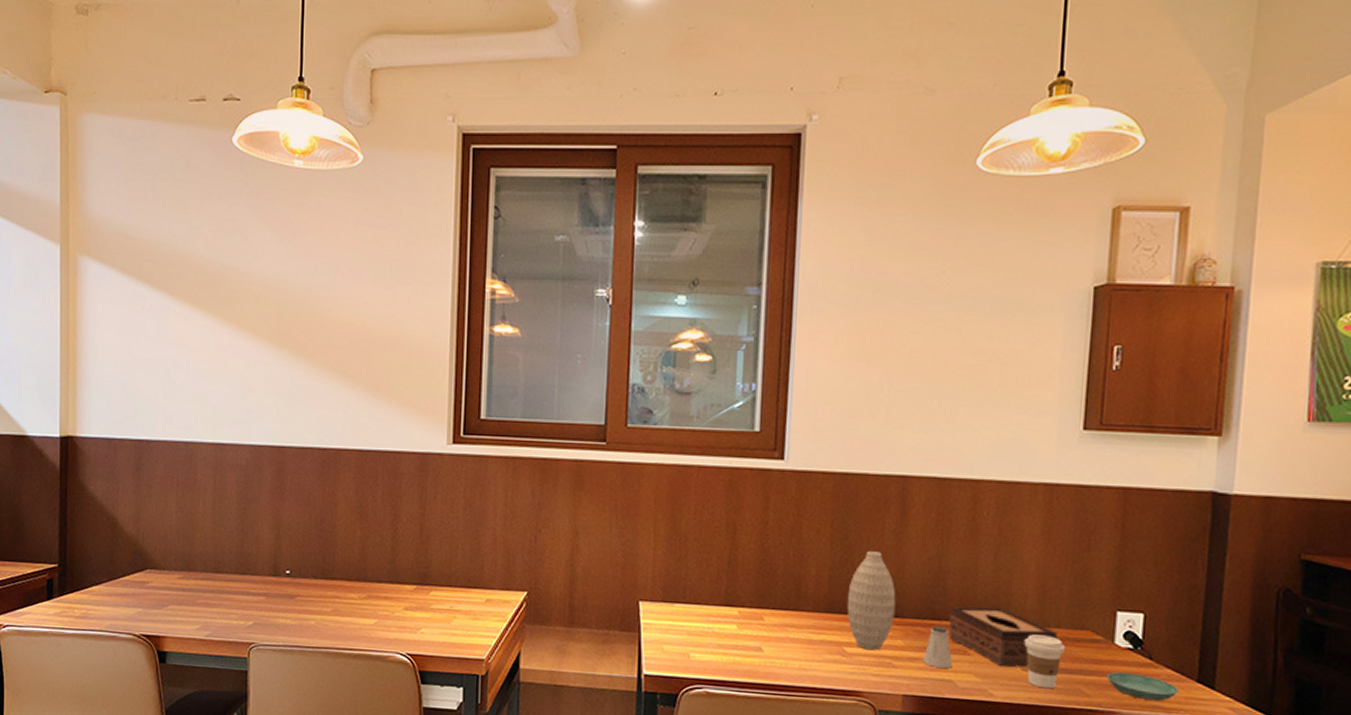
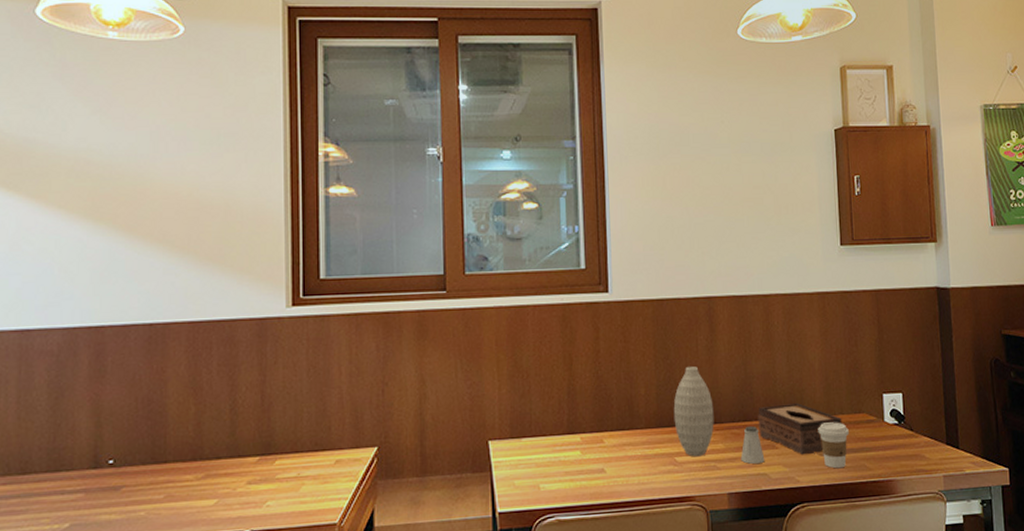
saucer: present [1106,672,1180,702] -> none [882,444,935,466]

